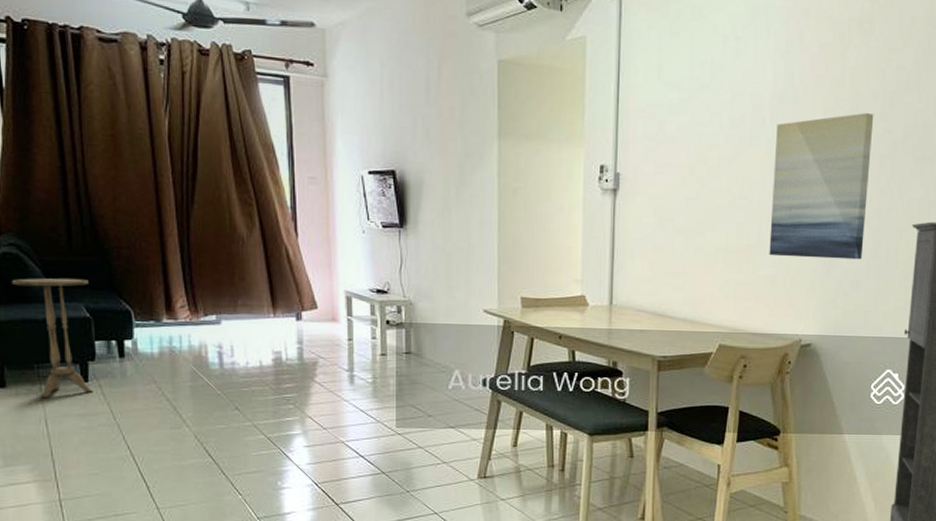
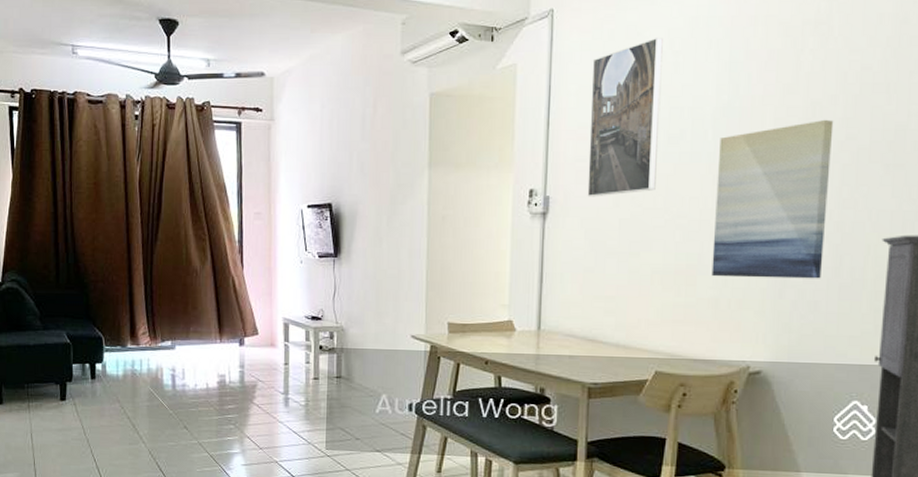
side table: present [12,278,93,397] -> none [12,308,70,414]
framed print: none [656,22,726,176] -> present [587,38,663,197]

